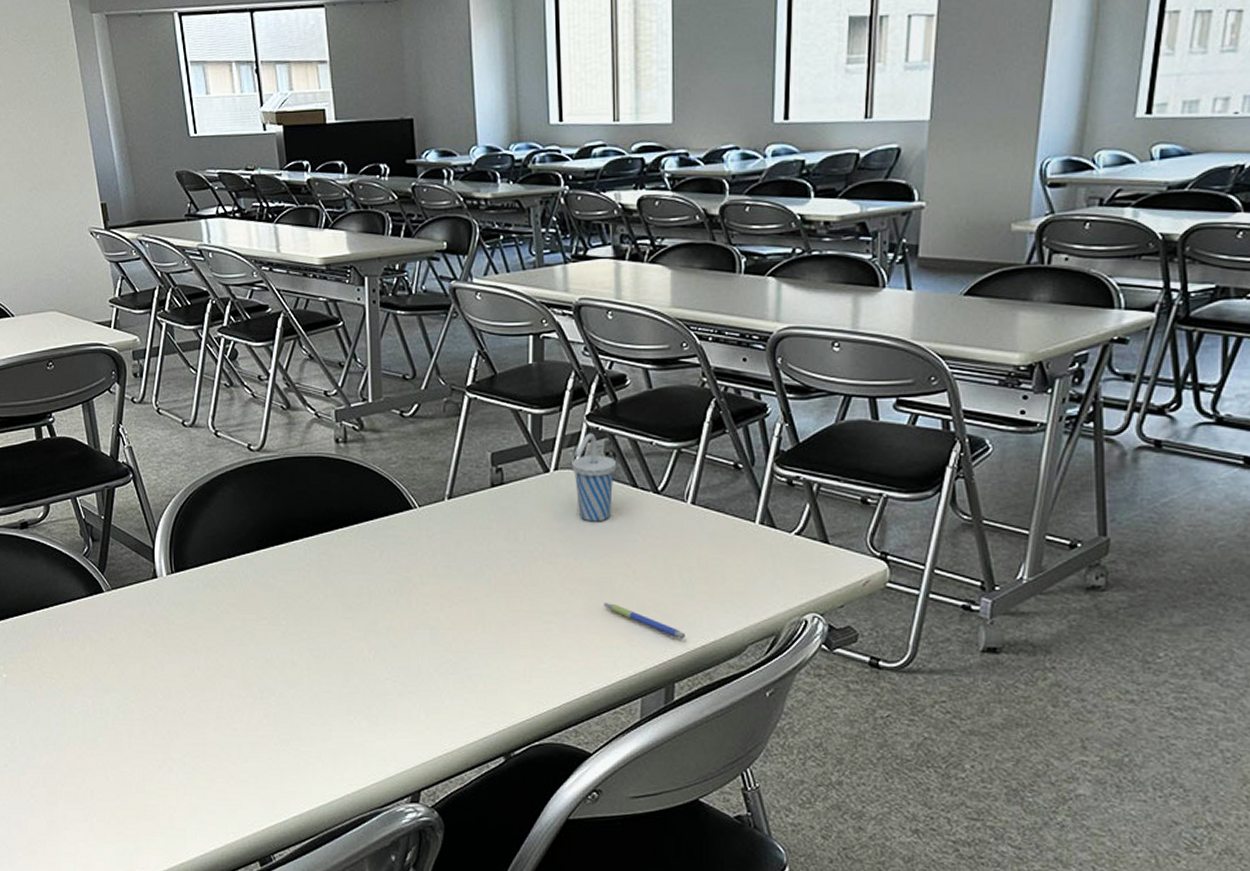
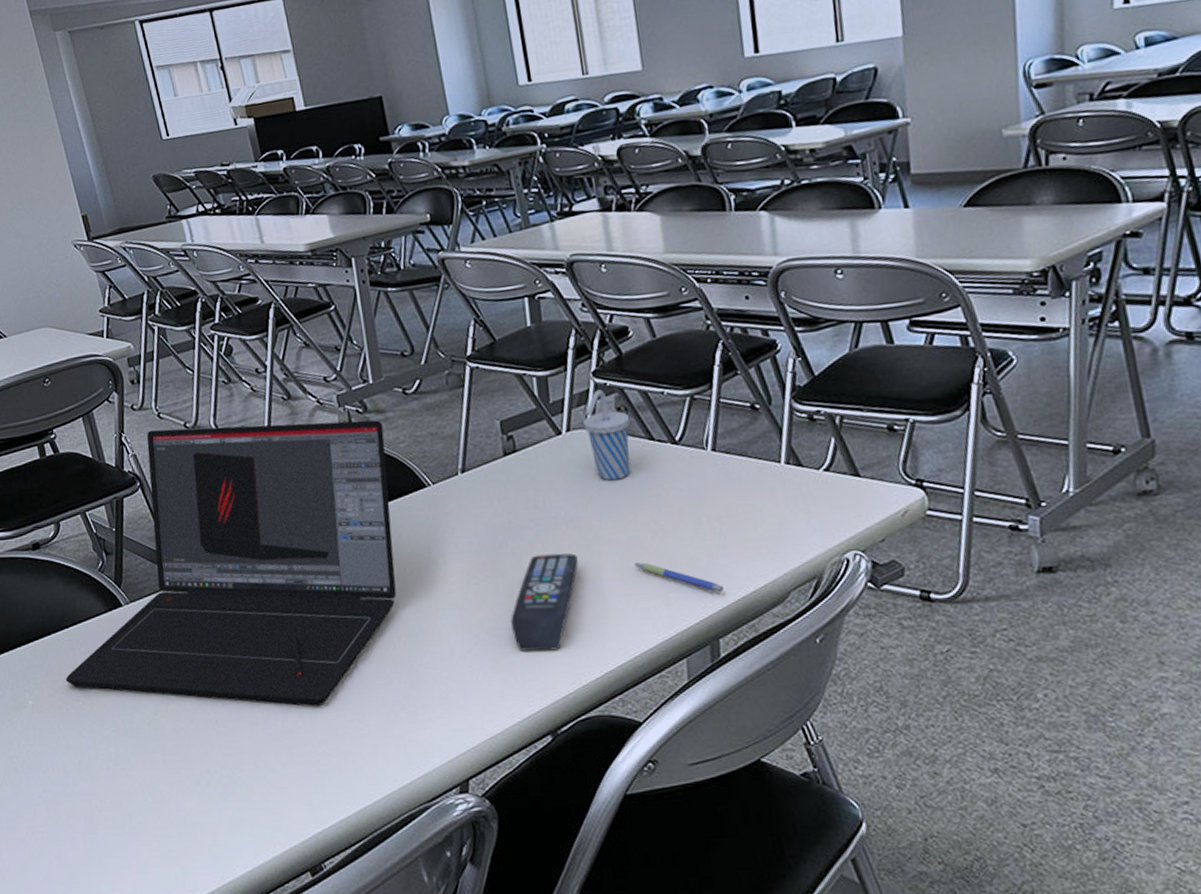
laptop: none [40,424,377,708] -> present [65,420,397,707]
remote control: none [479,585,550,678] -> present [511,553,579,652]

